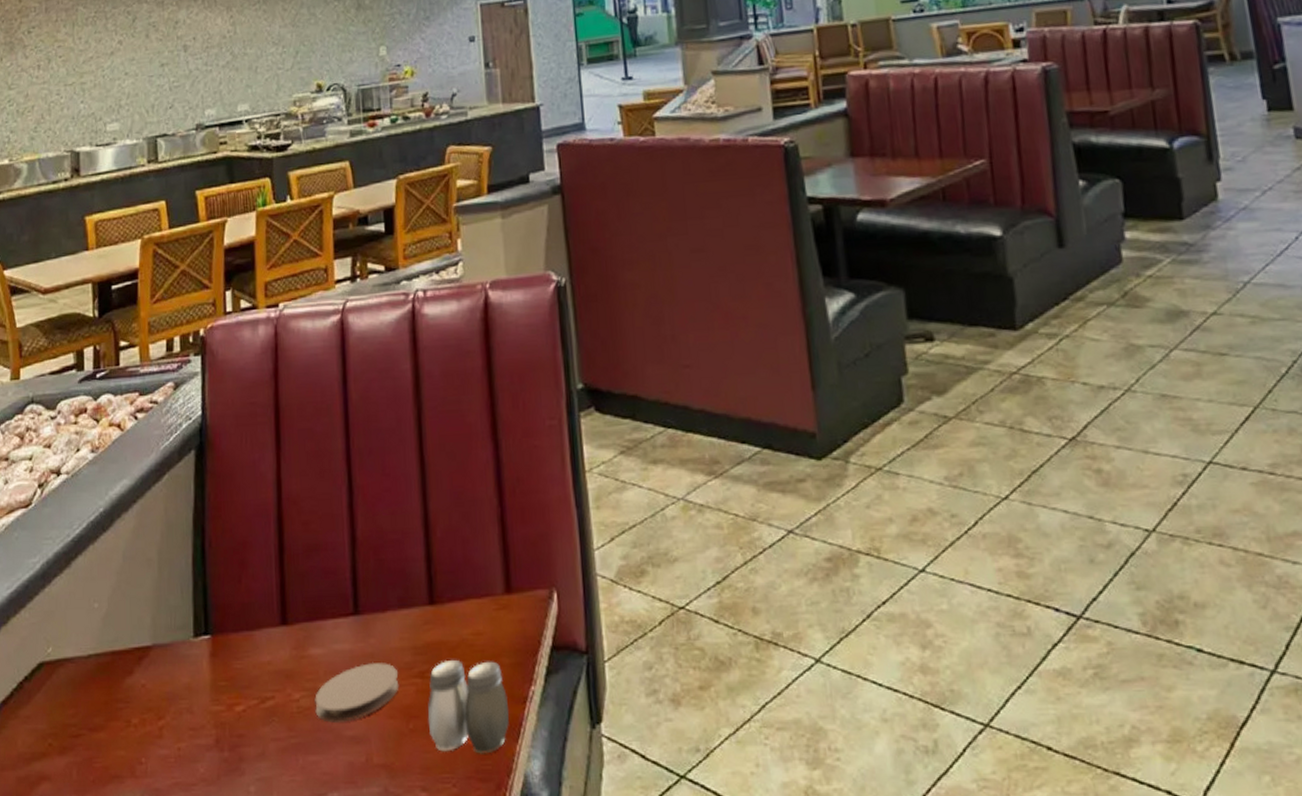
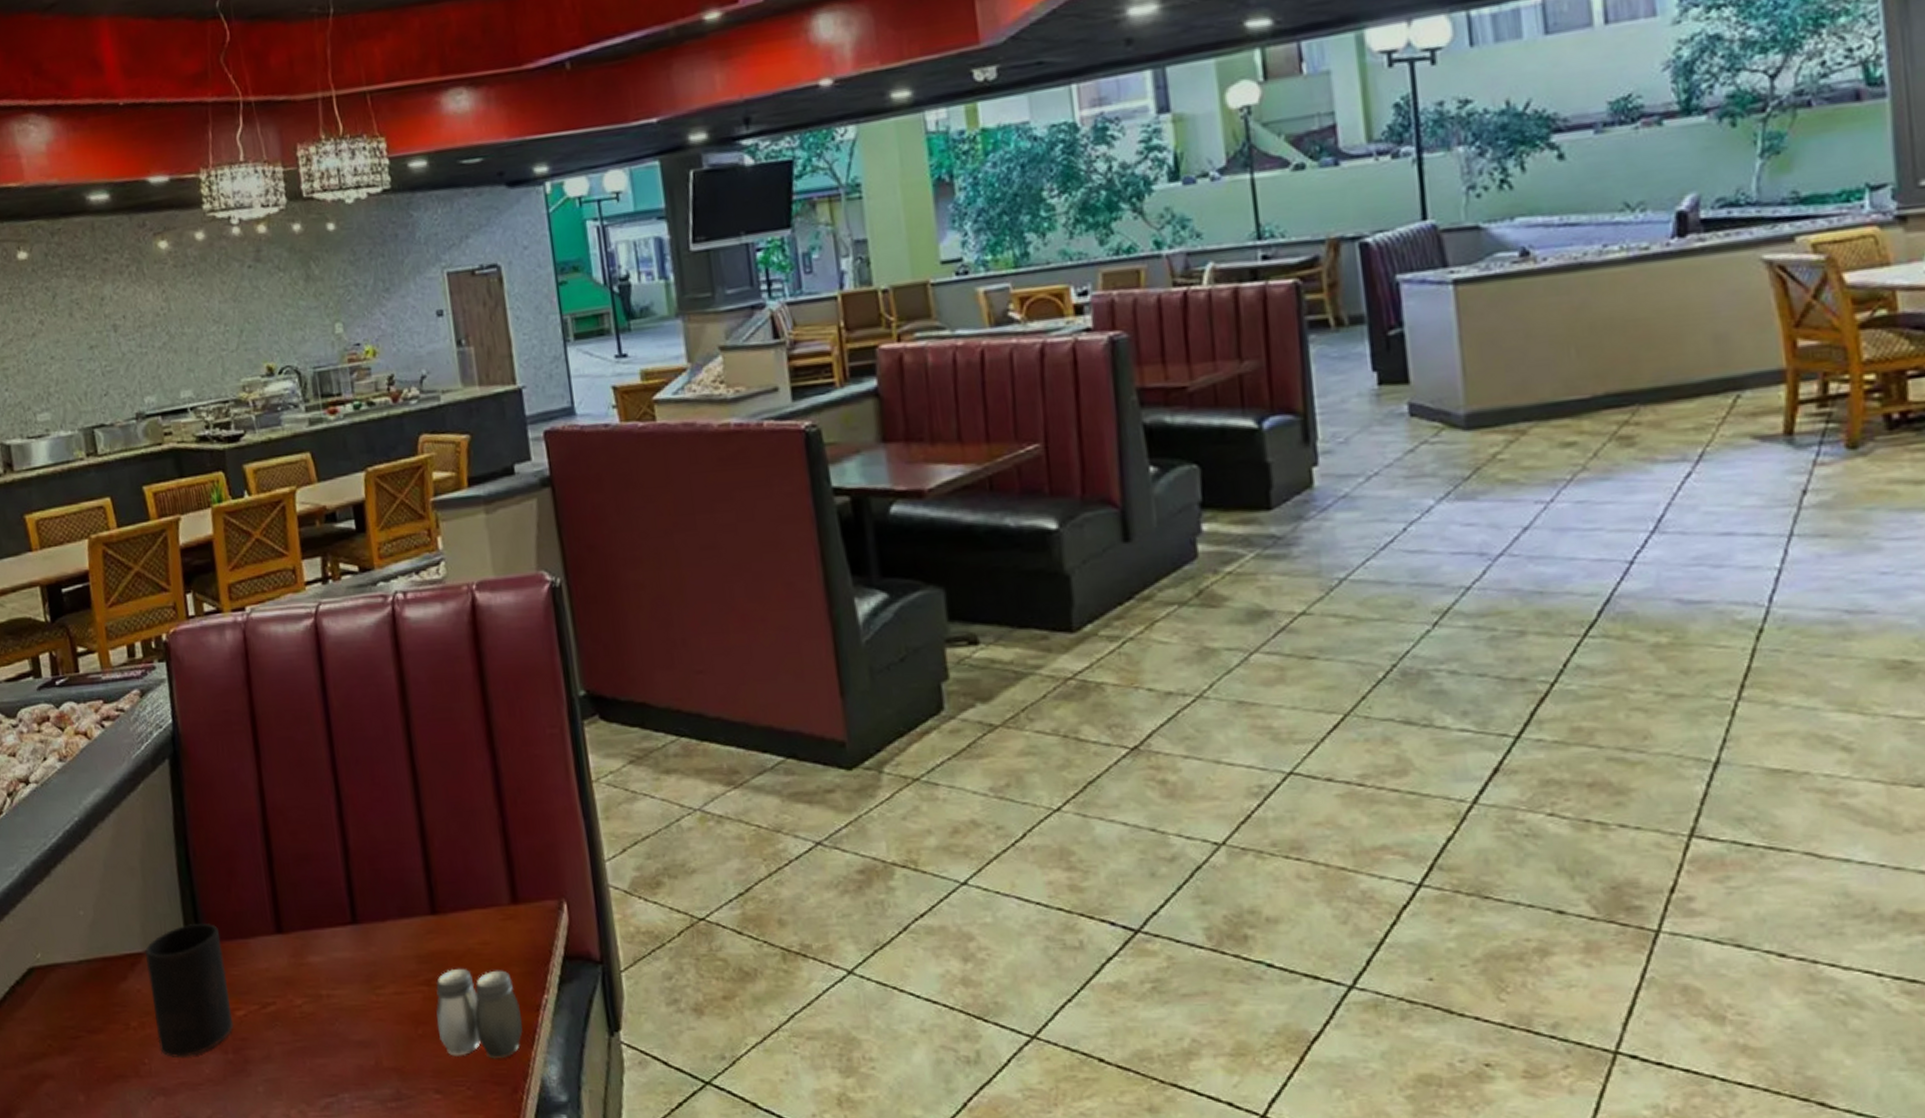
cup: none [153,615,232,756] -> present [145,924,234,1057]
coaster: present [315,663,399,723] -> none [317,971,405,1027]

